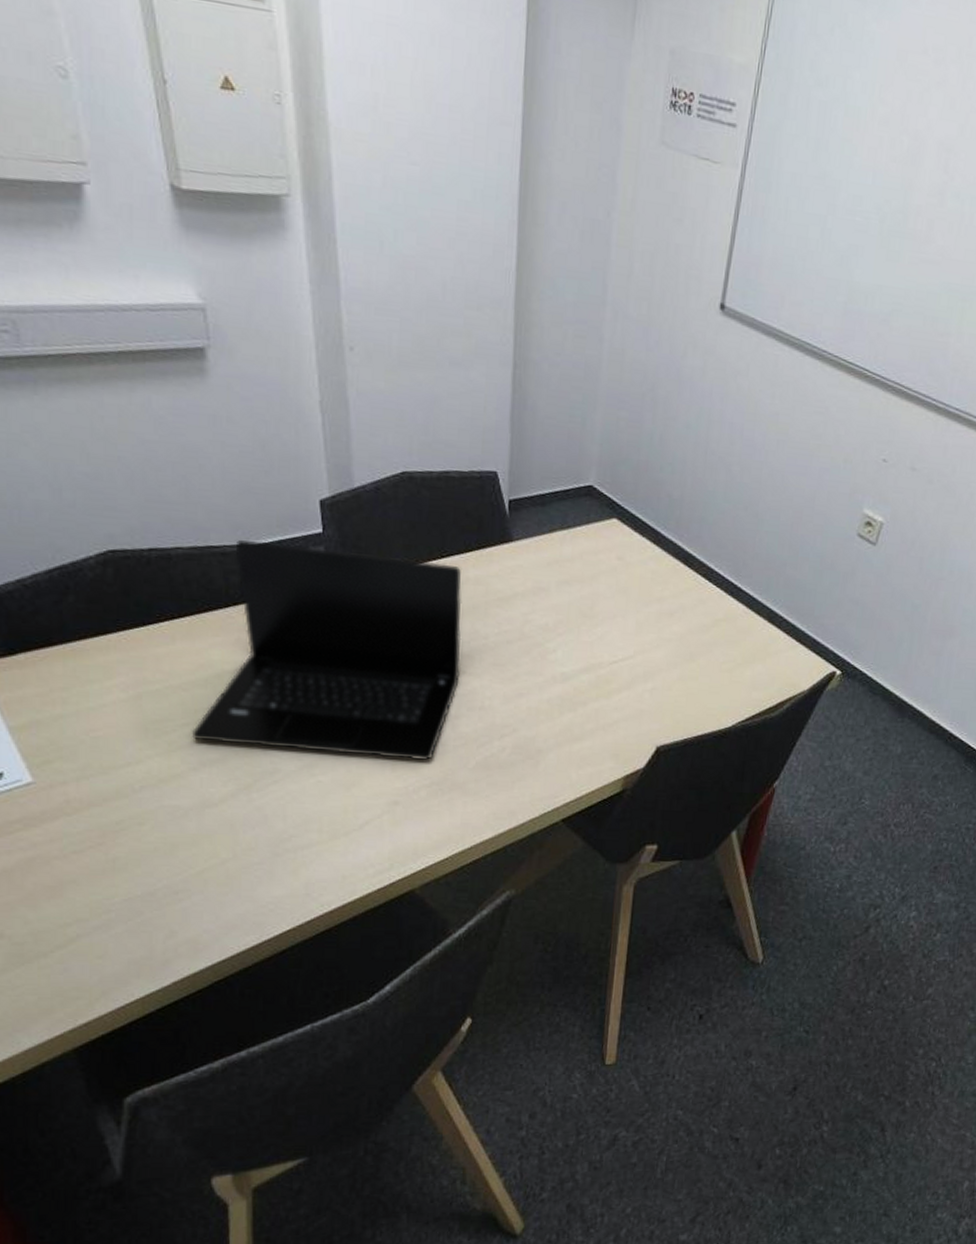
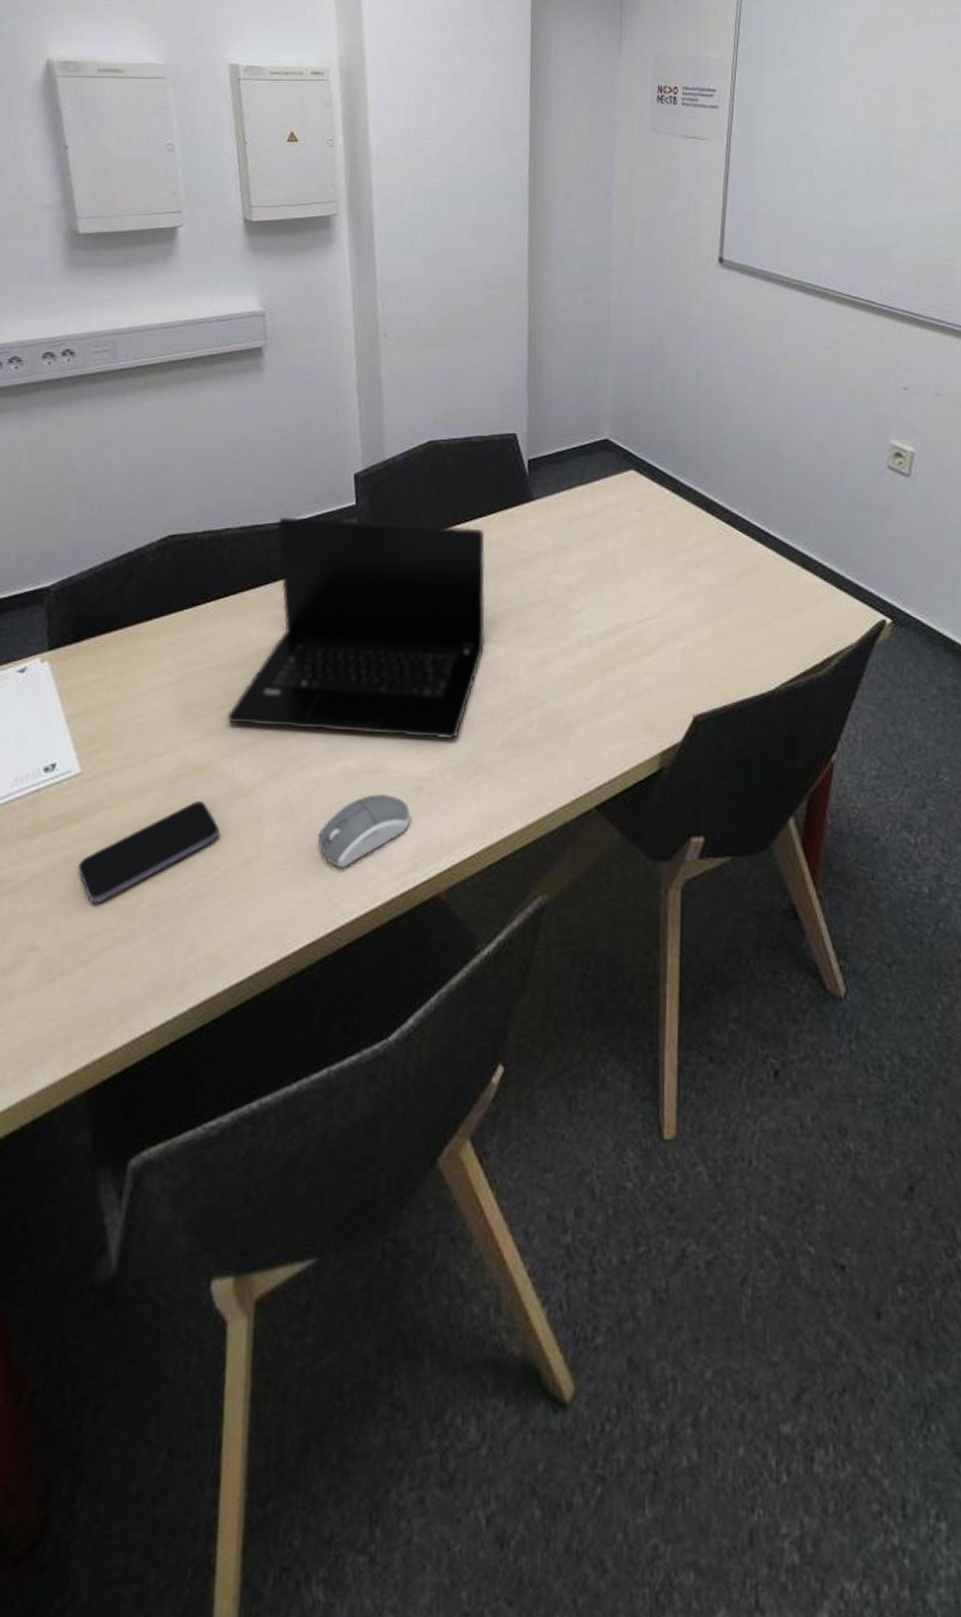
smartphone: none [42,810,192,897] -> present [78,801,220,903]
computer mouse: none [293,806,386,868] -> present [317,794,411,867]

